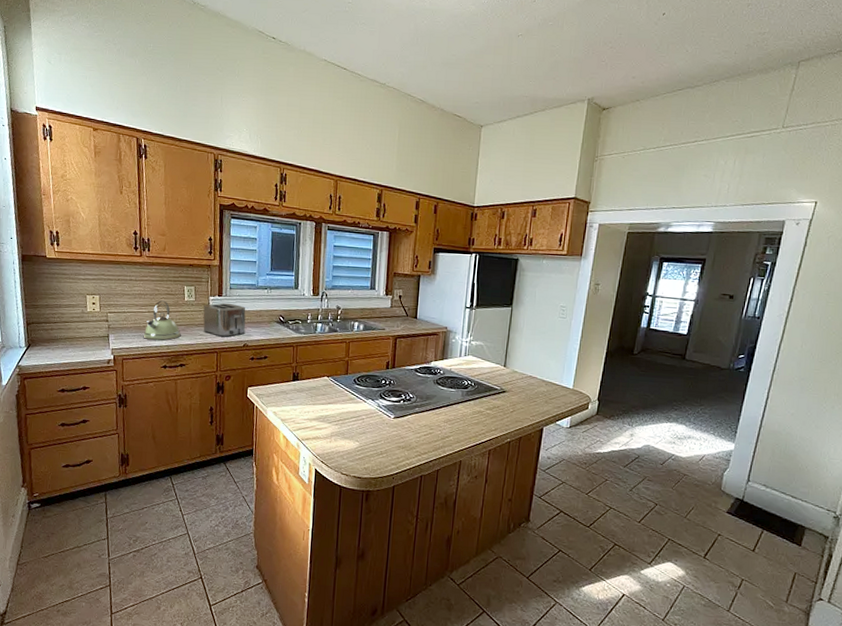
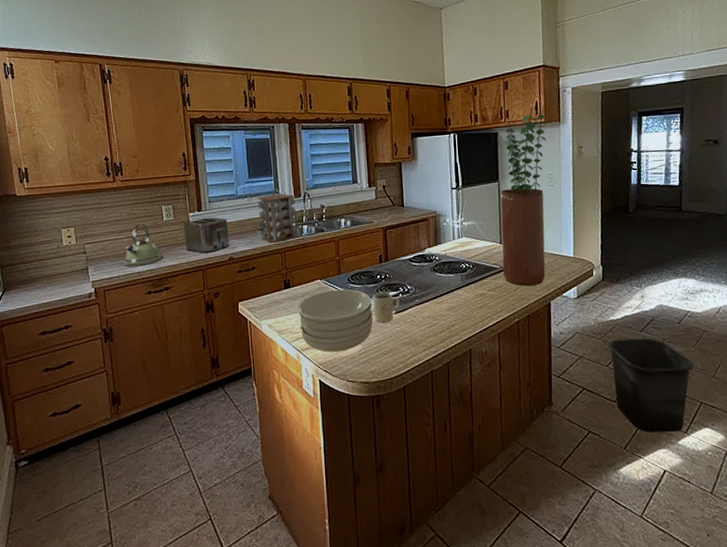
spice rack: none [275,283,313,337] -> present [258,188,298,244]
bowl: none [303,387,375,446] -> present [298,288,374,352]
mug: none [374,396,400,426] -> present [372,291,400,323]
vase: none [503,237,569,411] -> present [500,105,547,287]
waste bin: none [589,470,669,562] -> present [607,337,694,433]

